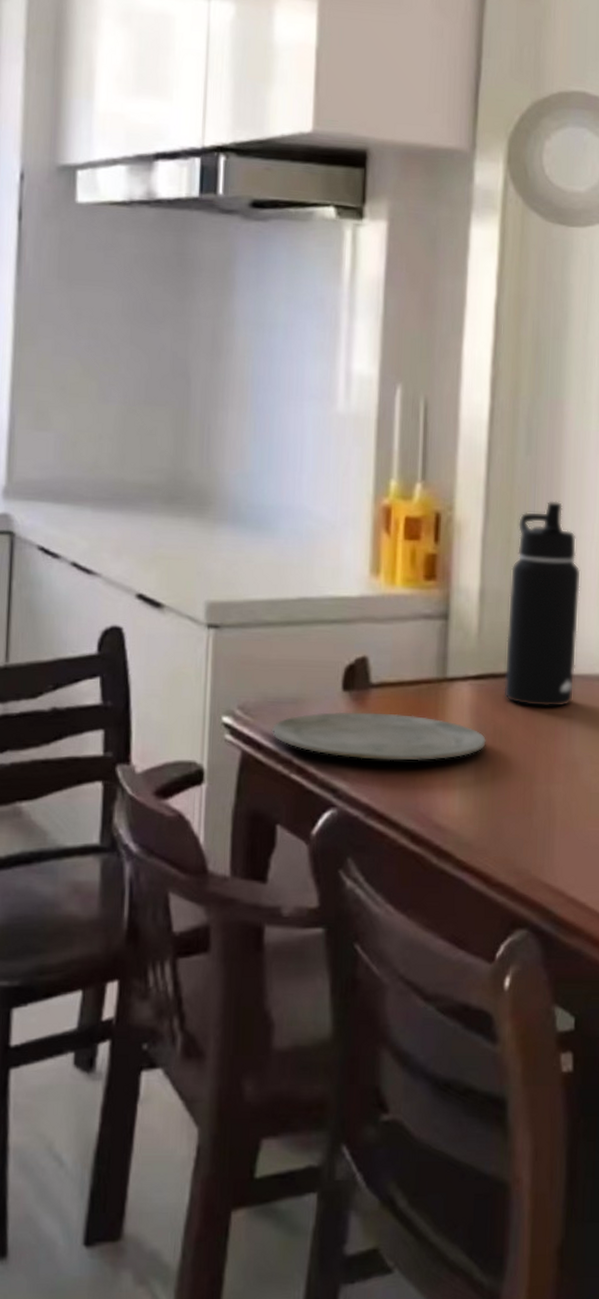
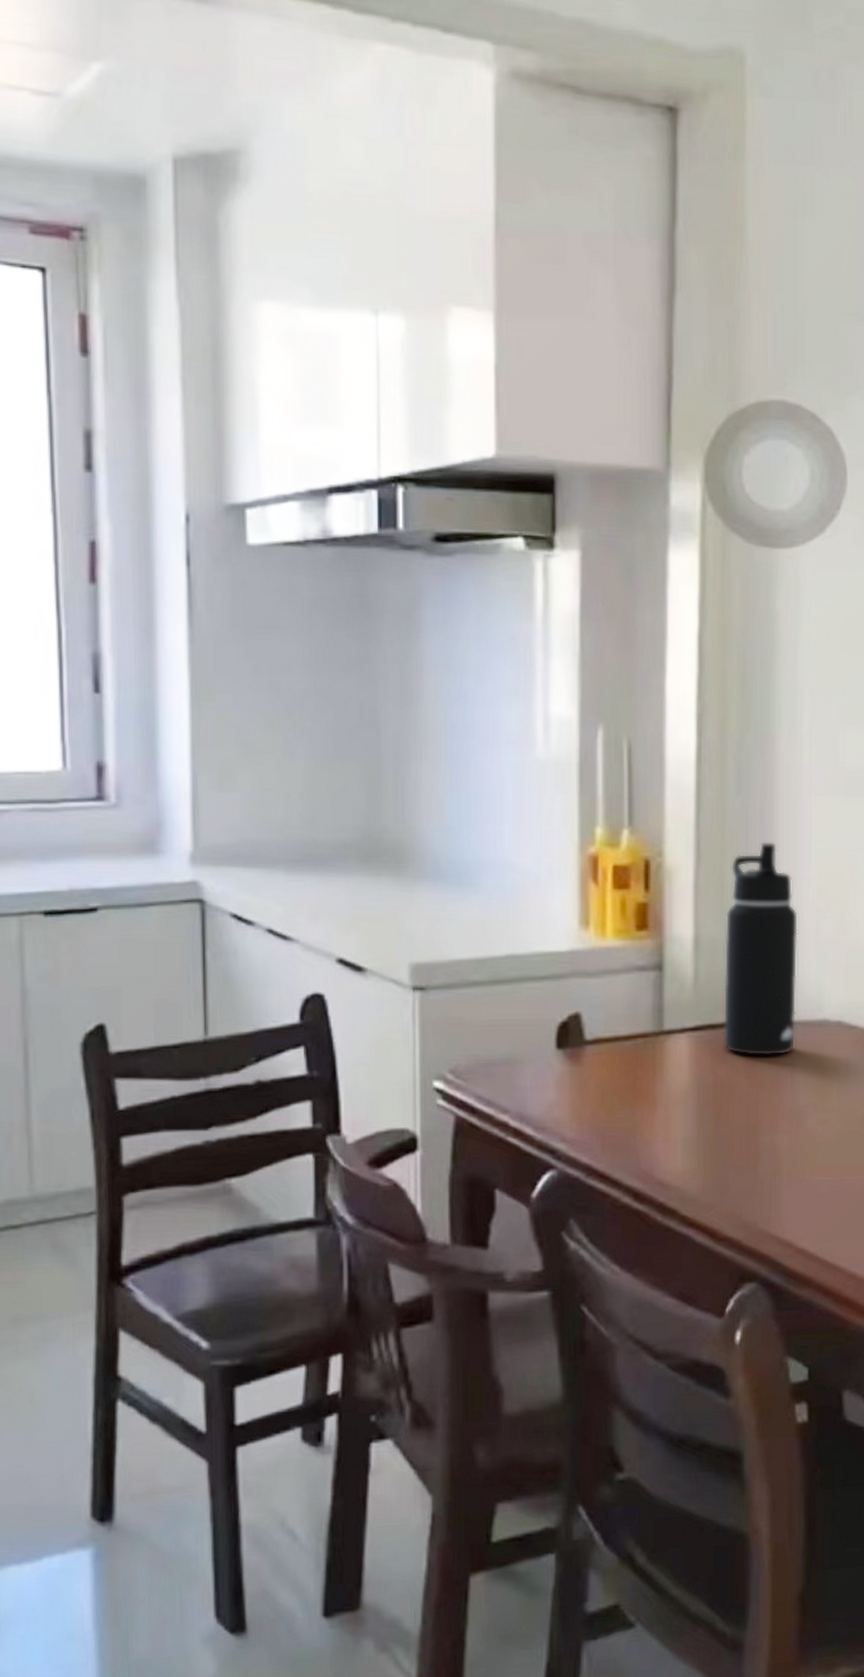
plate: present [272,711,486,761] -> none [486,1070,707,1119]

